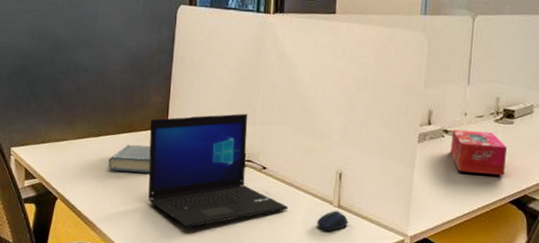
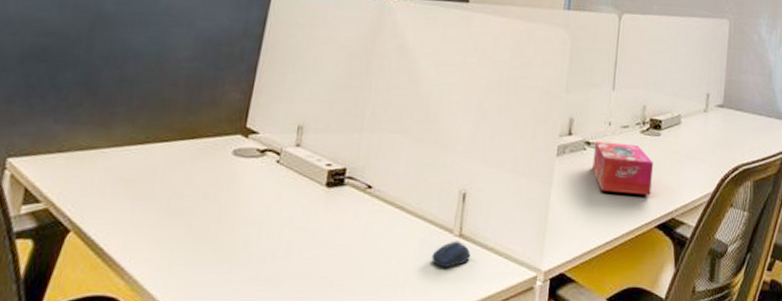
hardback book: present [108,144,151,172] -> none [153,154,219,193]
laptop: present [148,113,288,228] -> none [207,117,396,269]

